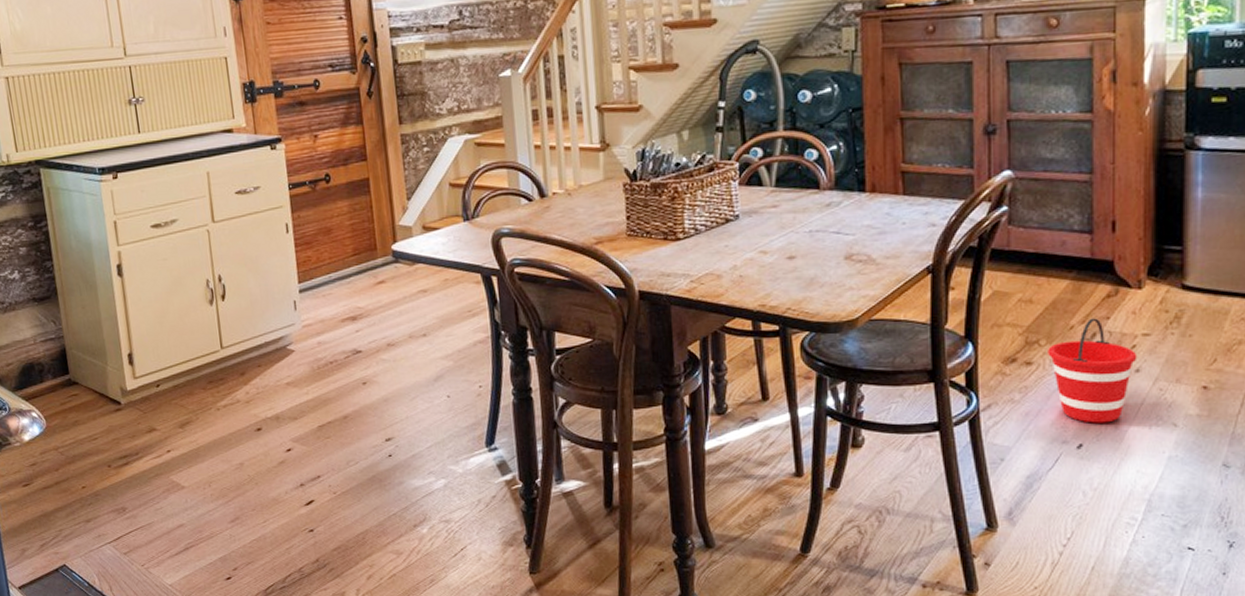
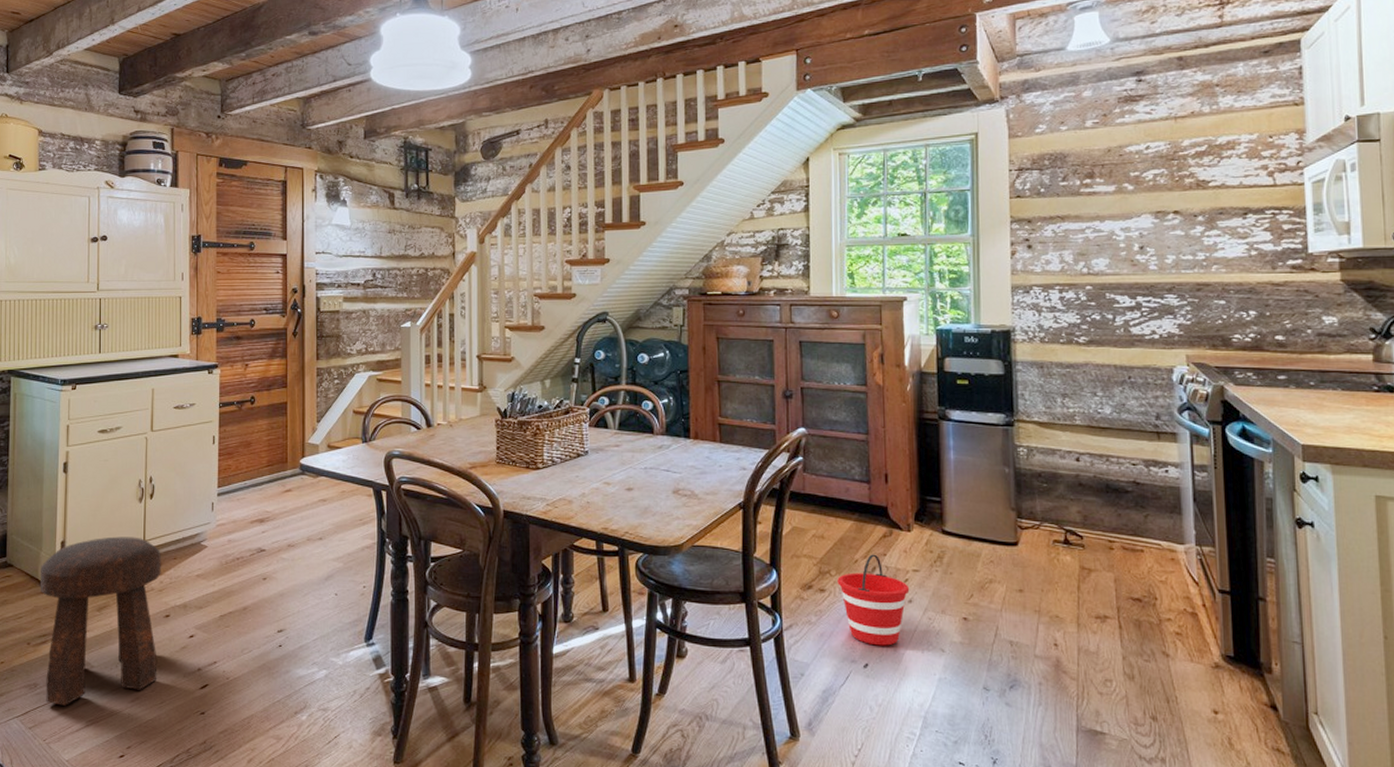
stool: none [109,344,257,529] -> present [40,536,161,706]

